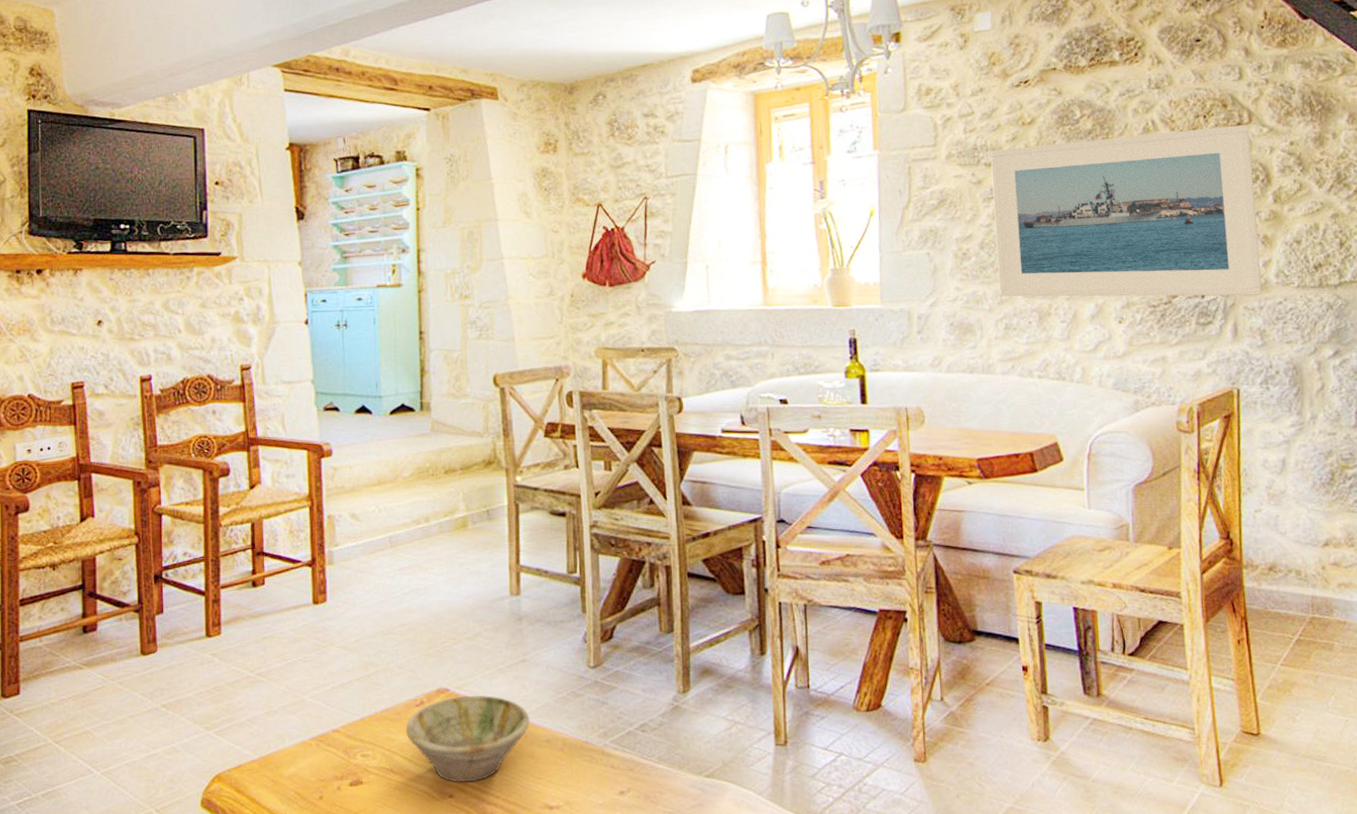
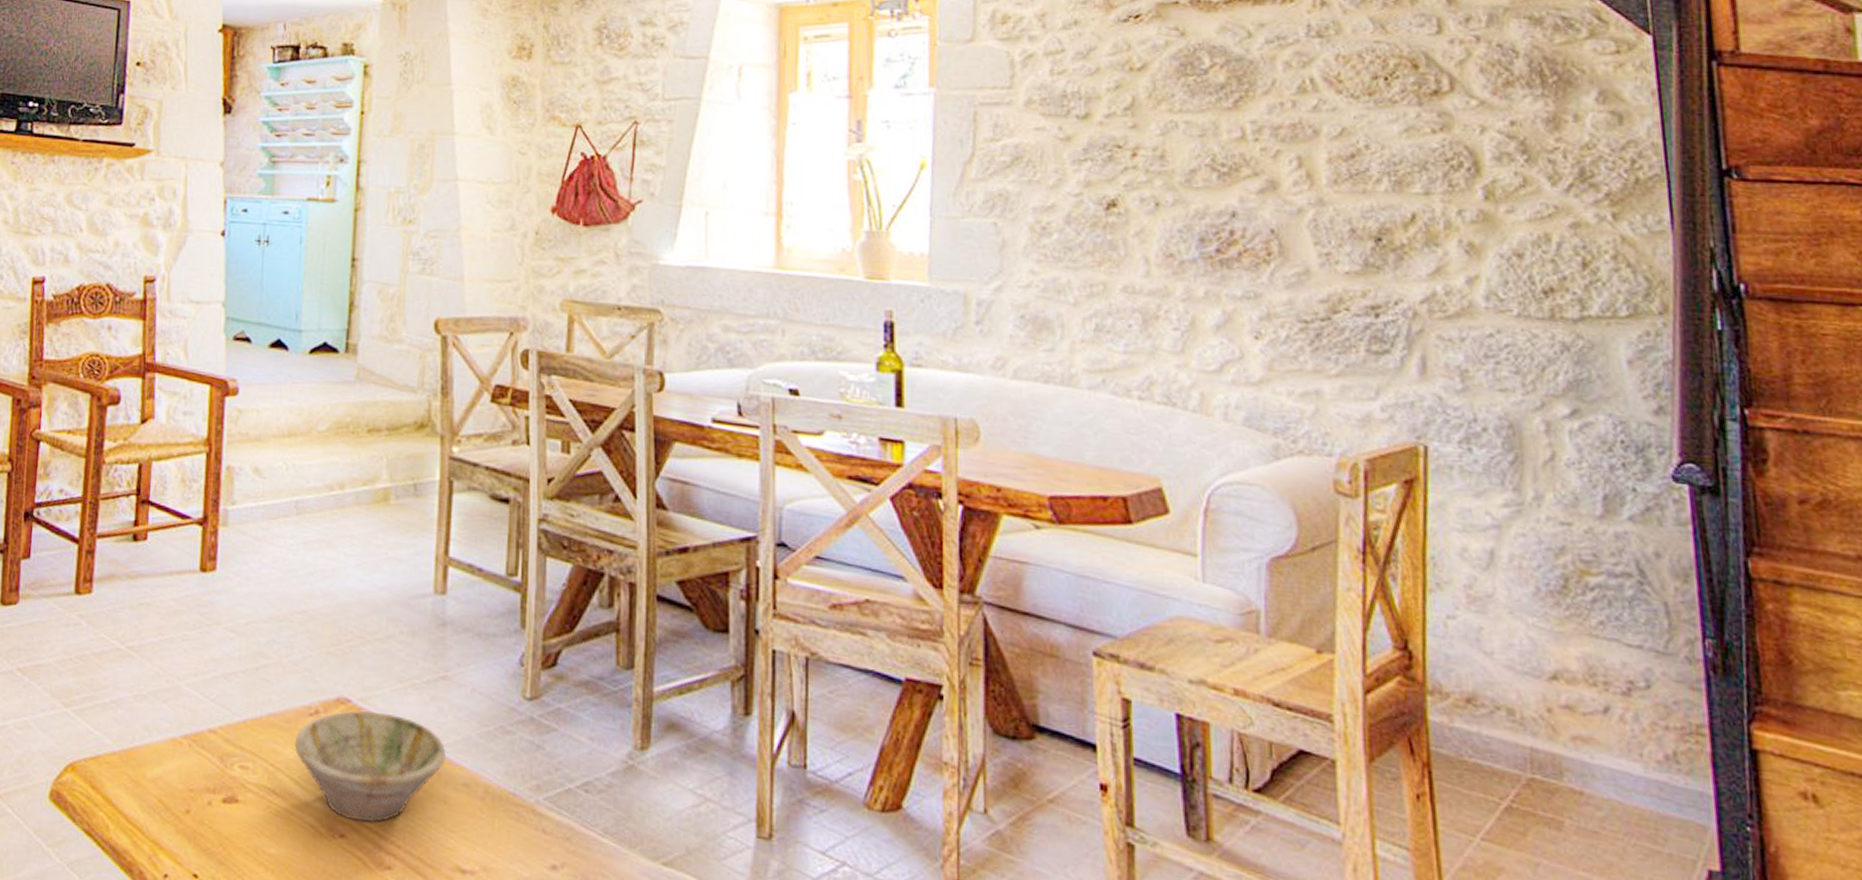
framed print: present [990,125,1263,297] -> none [1084,93,1465,322]

